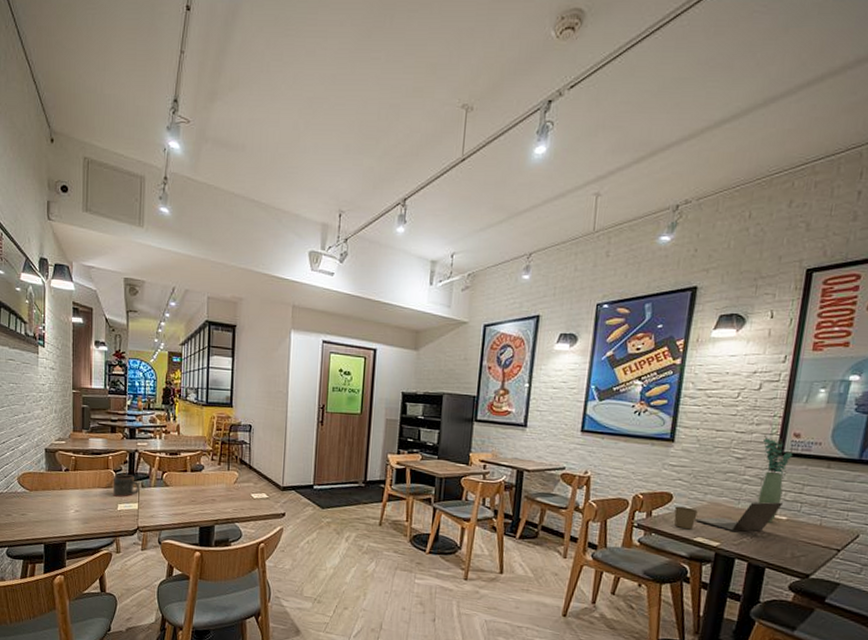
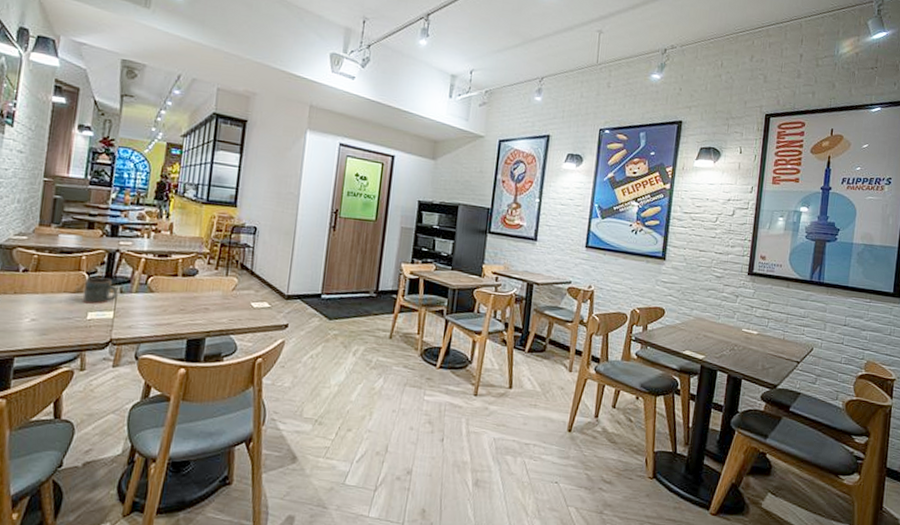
dixie cup: present [674,506,698,530] -> none [666,320,686,343]
laptop: present [695,502,783,533] -> none [684,317,754,346]
vase: present [757,435,793,523] -> none [734,256,761,337]

